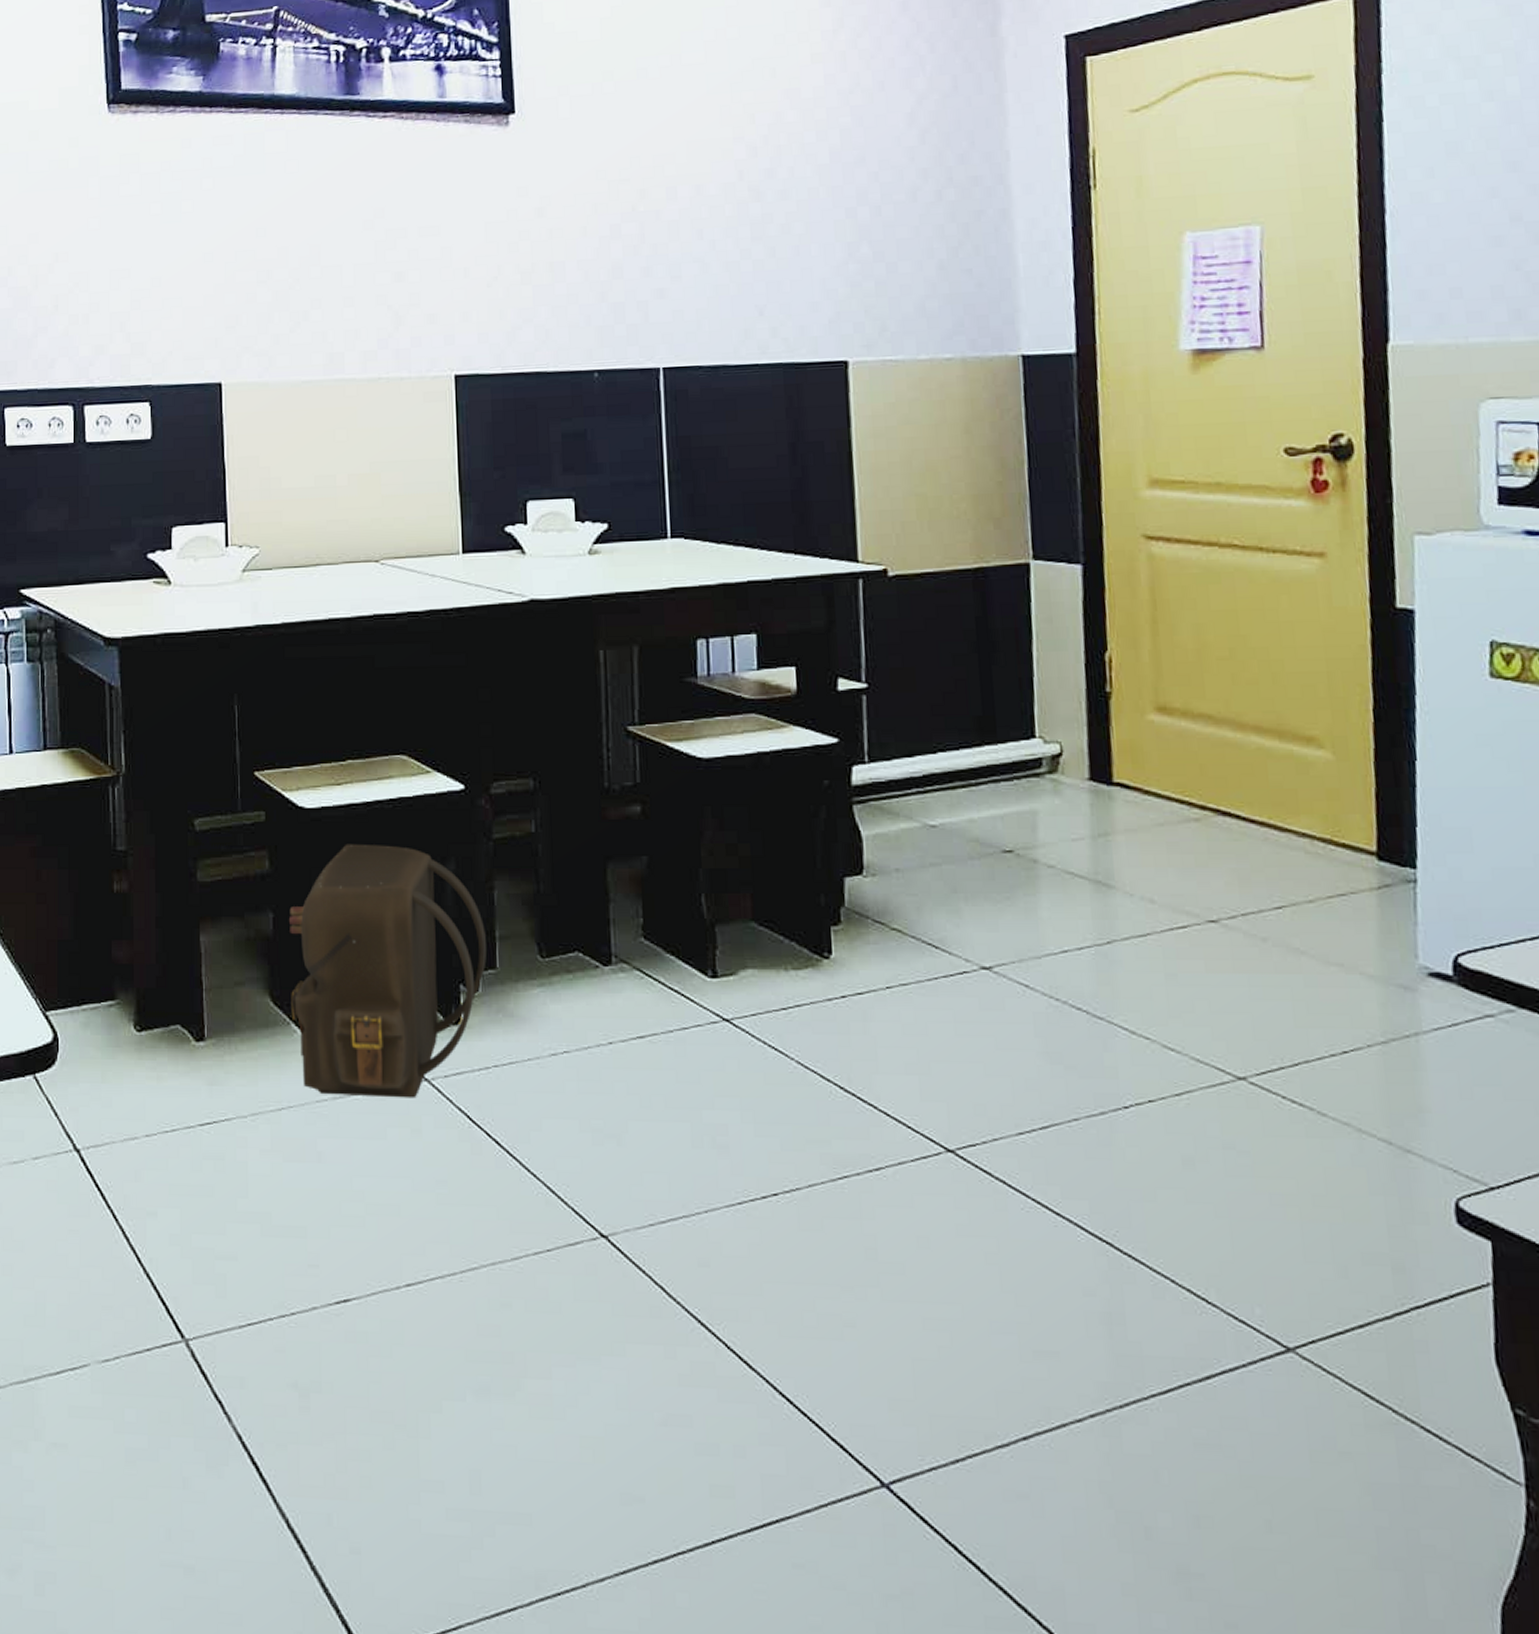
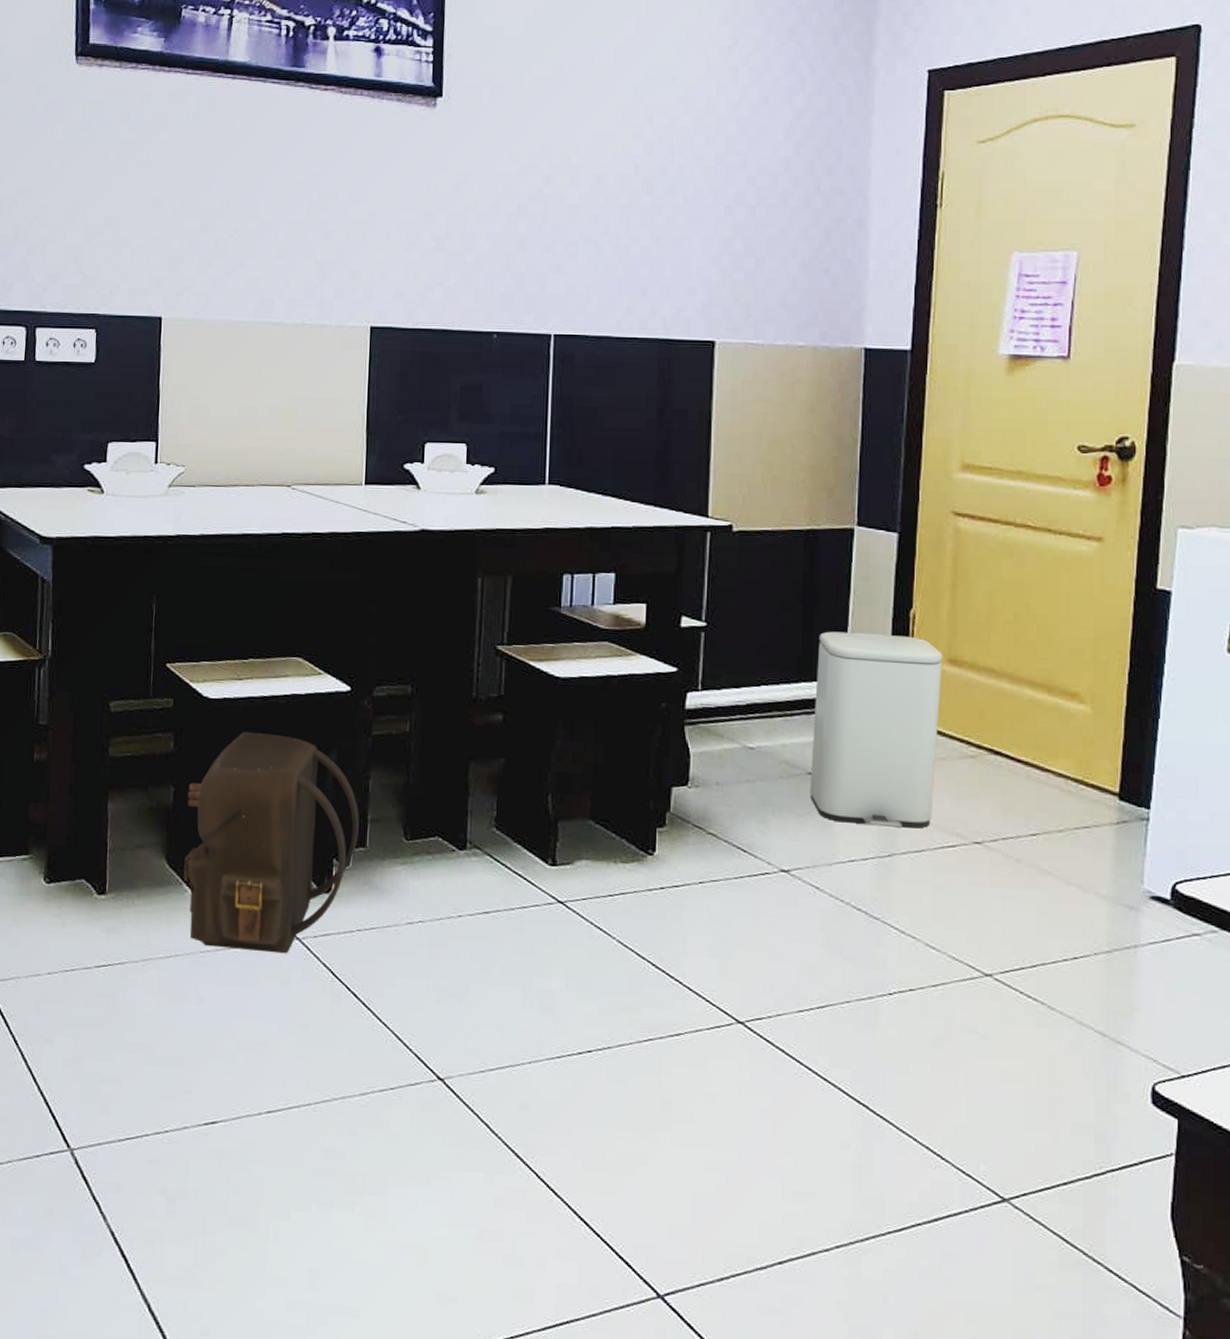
pedal bin: none [1000,682,1155,909] -> present [809,631,943,829]

